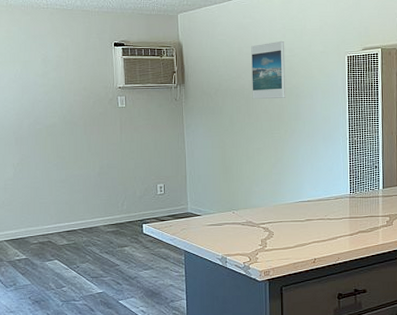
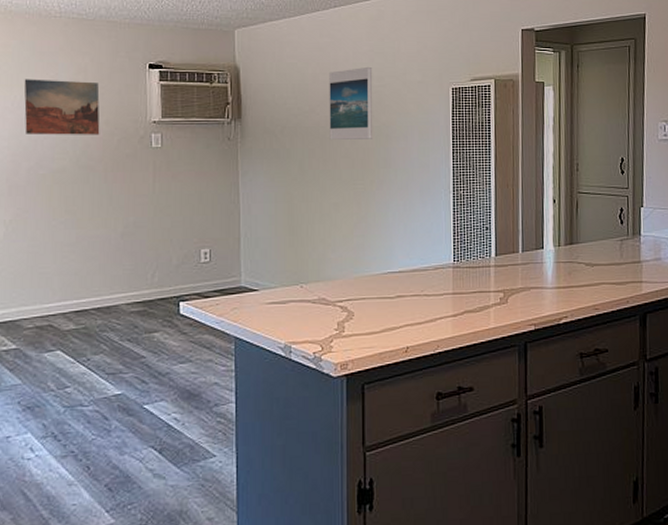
wall art: none [23,56,80,99] -> present [24,79,100,135]

